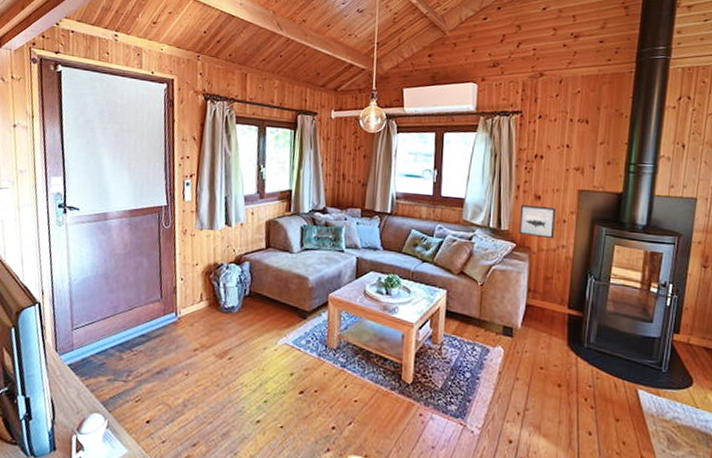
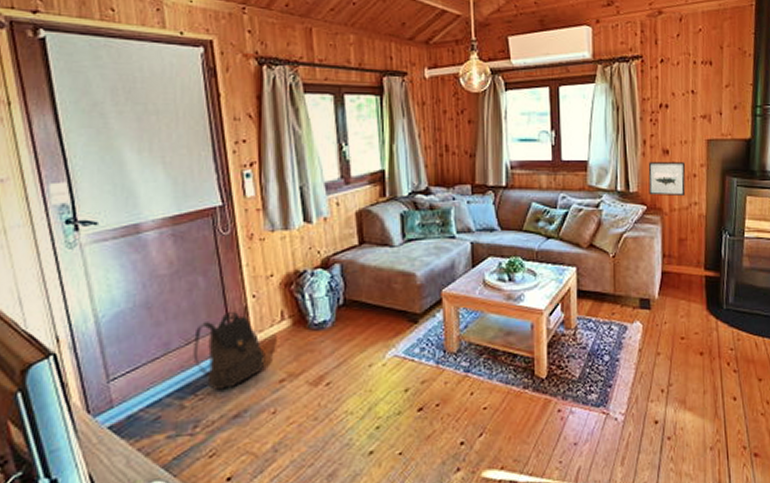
backpack: none [133,289,186,350] -> present [193,312,266,390]

